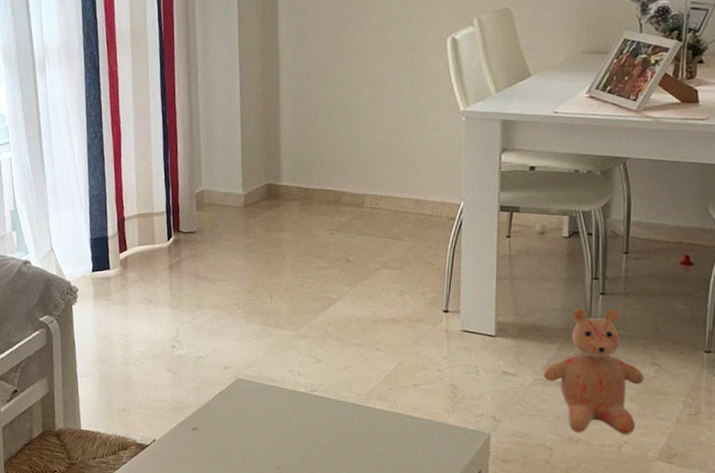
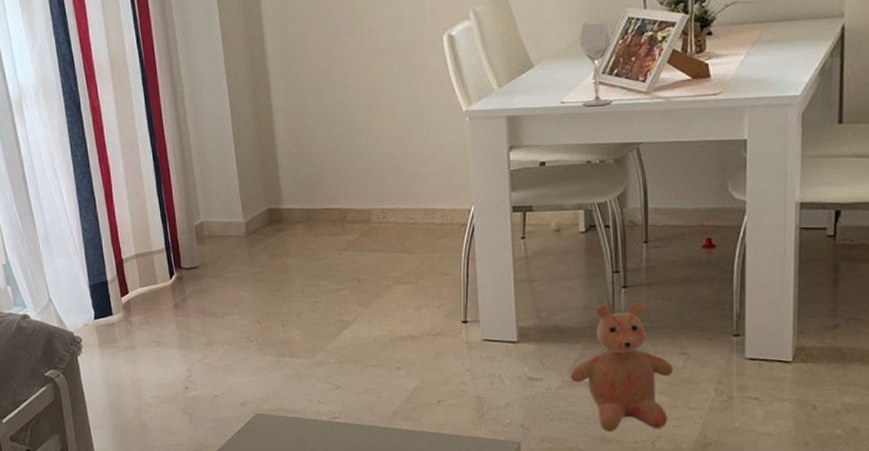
wineglass: none [574,38,608,120] -> present [578,19,612,107]

